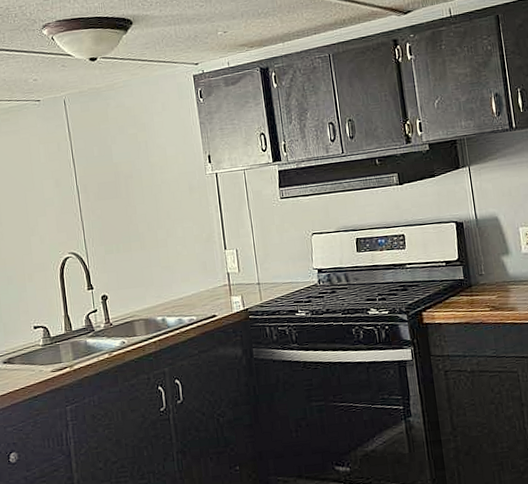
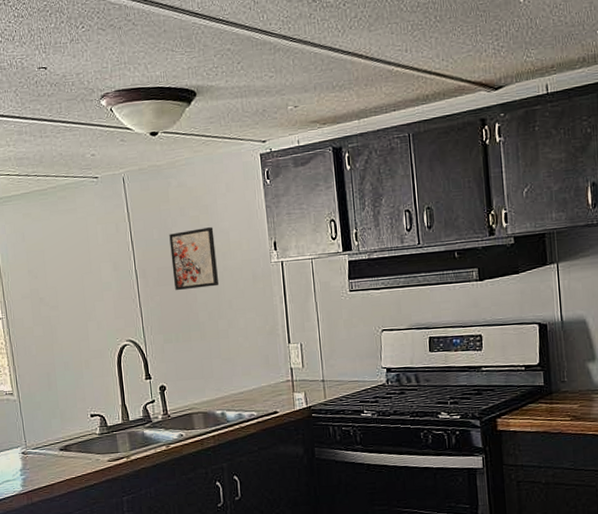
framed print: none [109,143,157,204] -> present [169,227,218,291]

